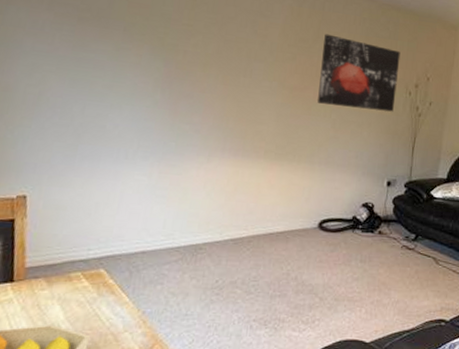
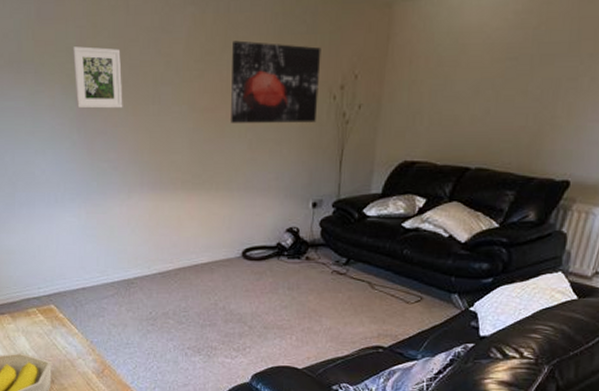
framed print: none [164,13,218,76] -> present [72,46,123,109]

